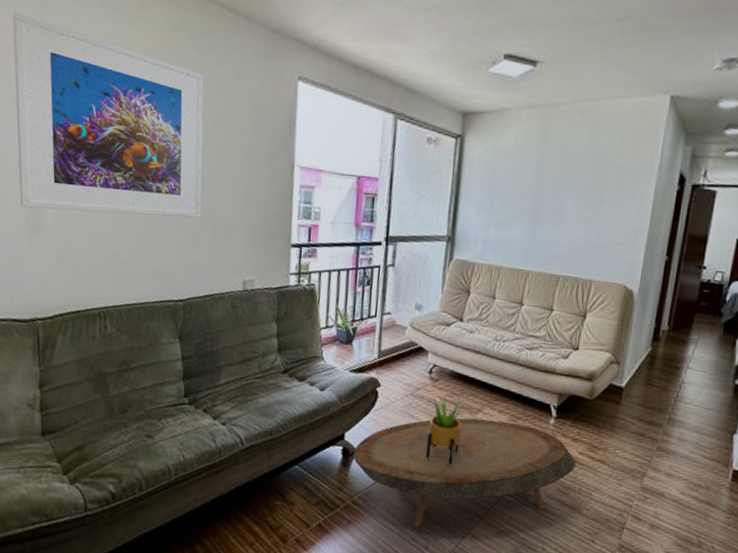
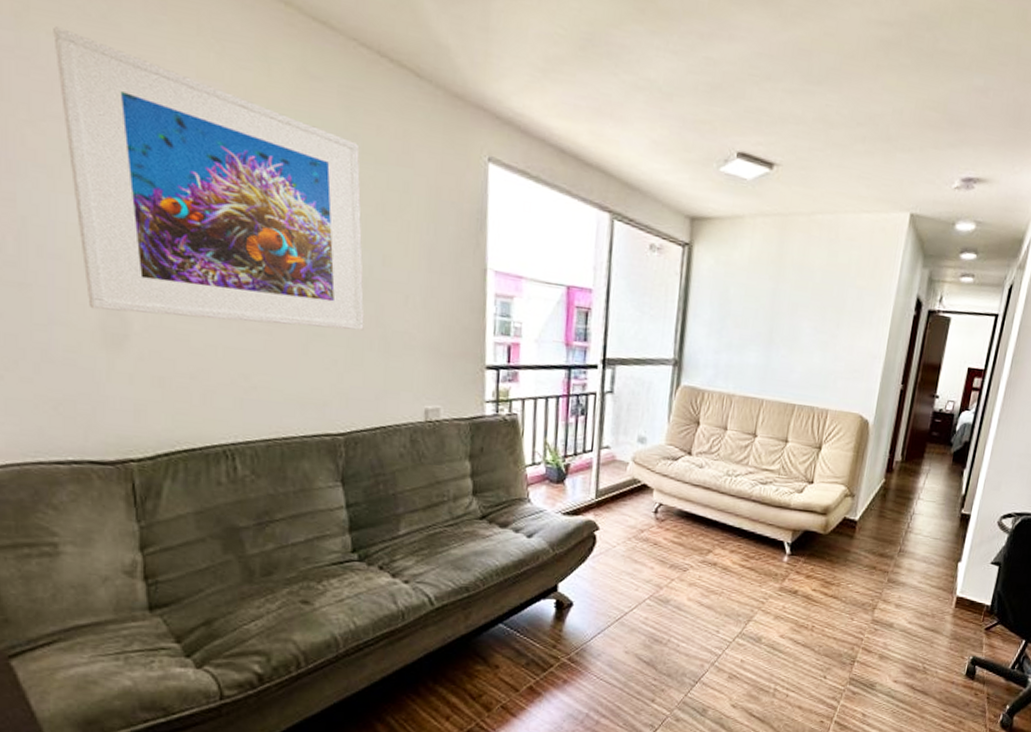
coffee table: present [353,418,576,527] -> none [568,560,809,679]
potted plant: present [425,395,464,466] -> none [651,537,693,612]

